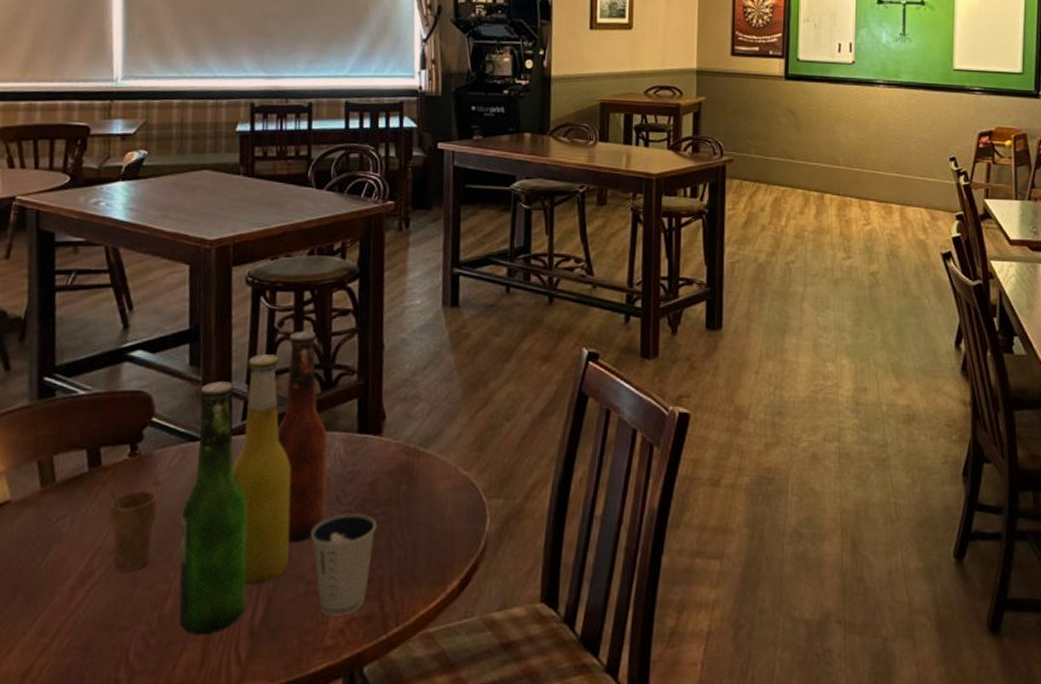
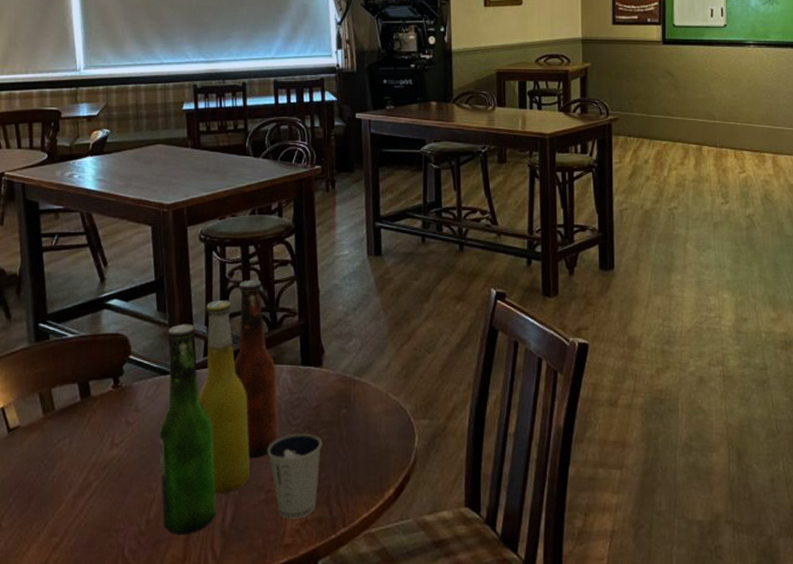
cup: present [109,489,157,571] -> none [100,416,139,483]

